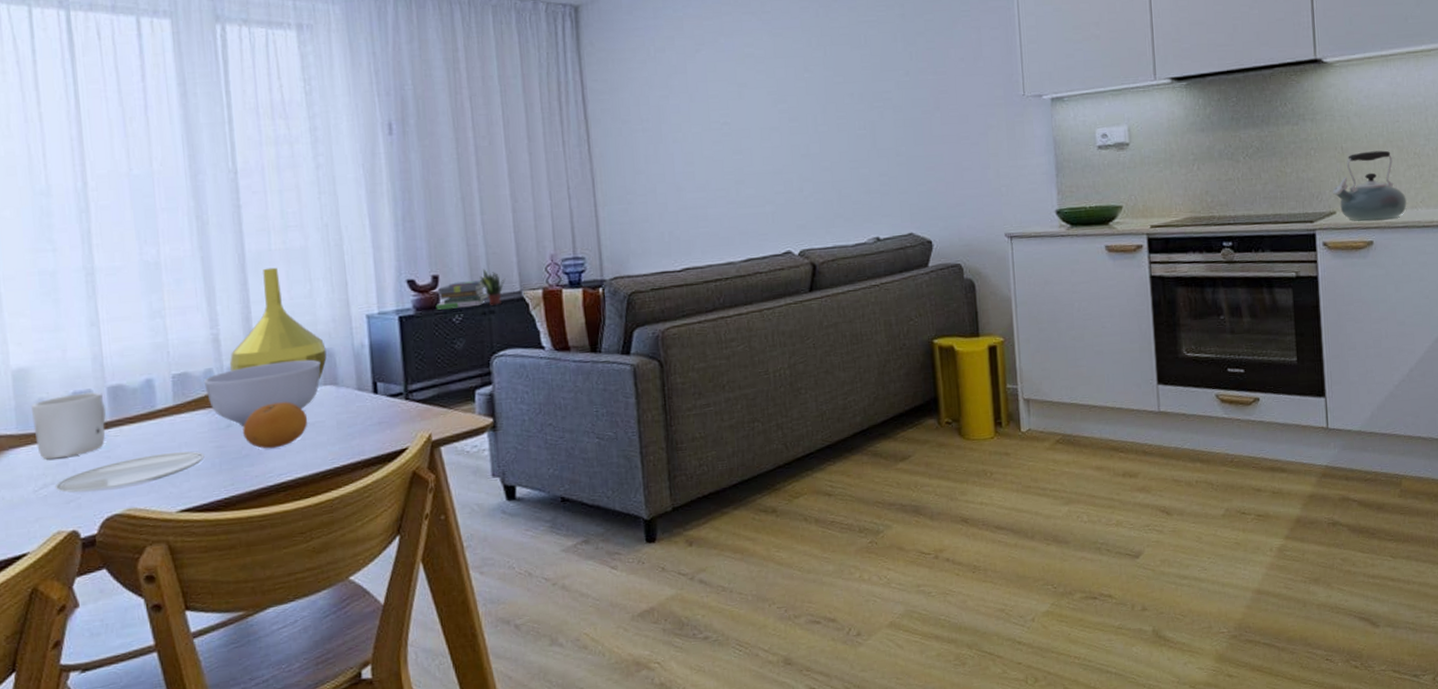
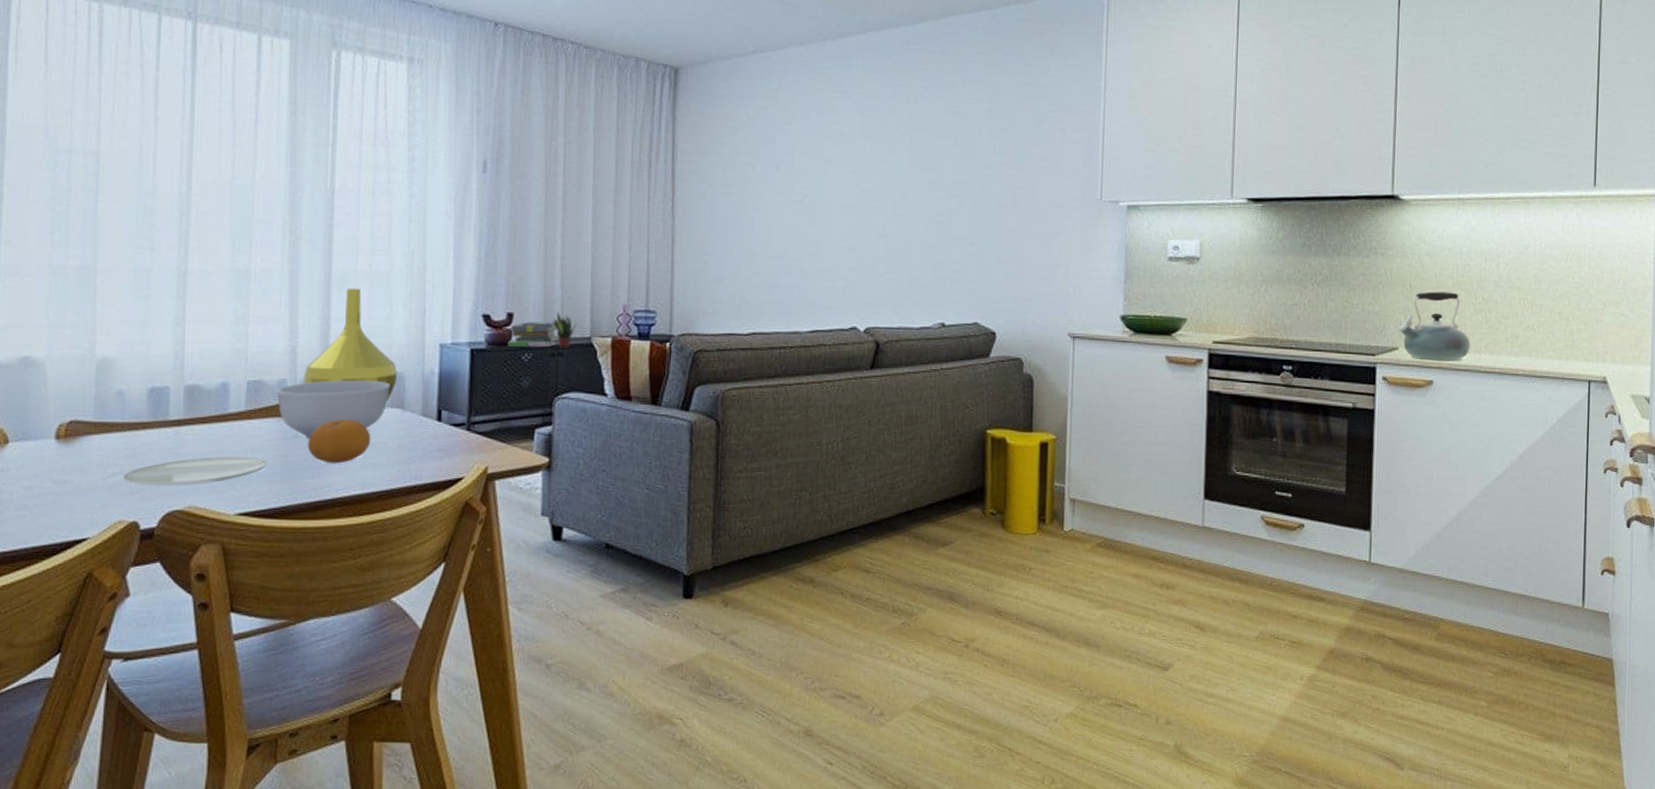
mug: present [30,392,106,460] -> none [109,389,180,450]

